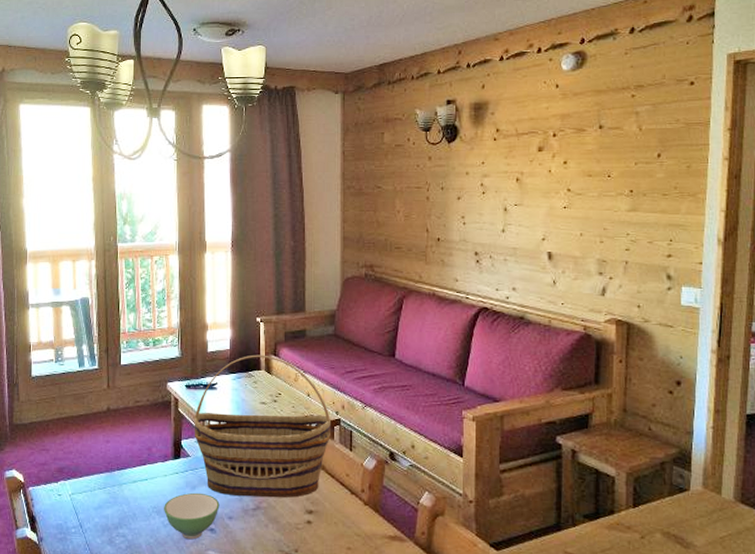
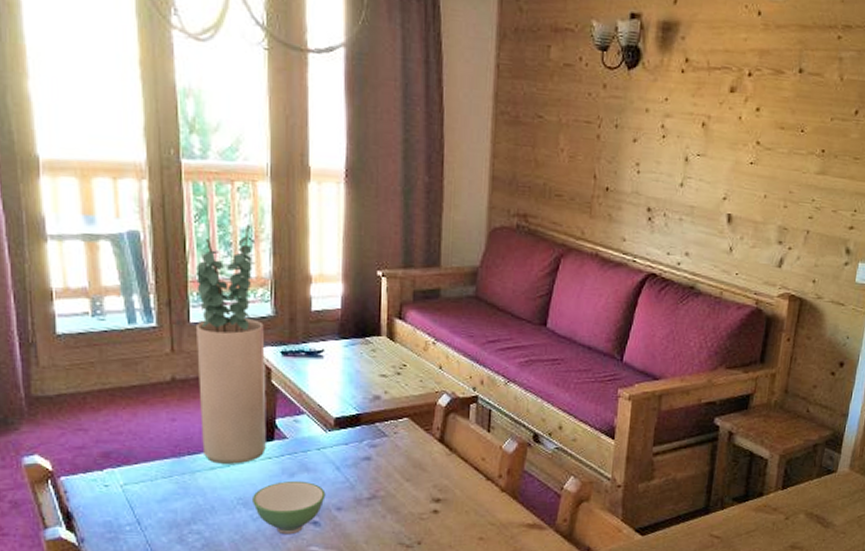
vase: none [124,288,175,478] -> present [195,225,266,464]
basket: present [194,354,330,498] -> none [292,316,466,485]

